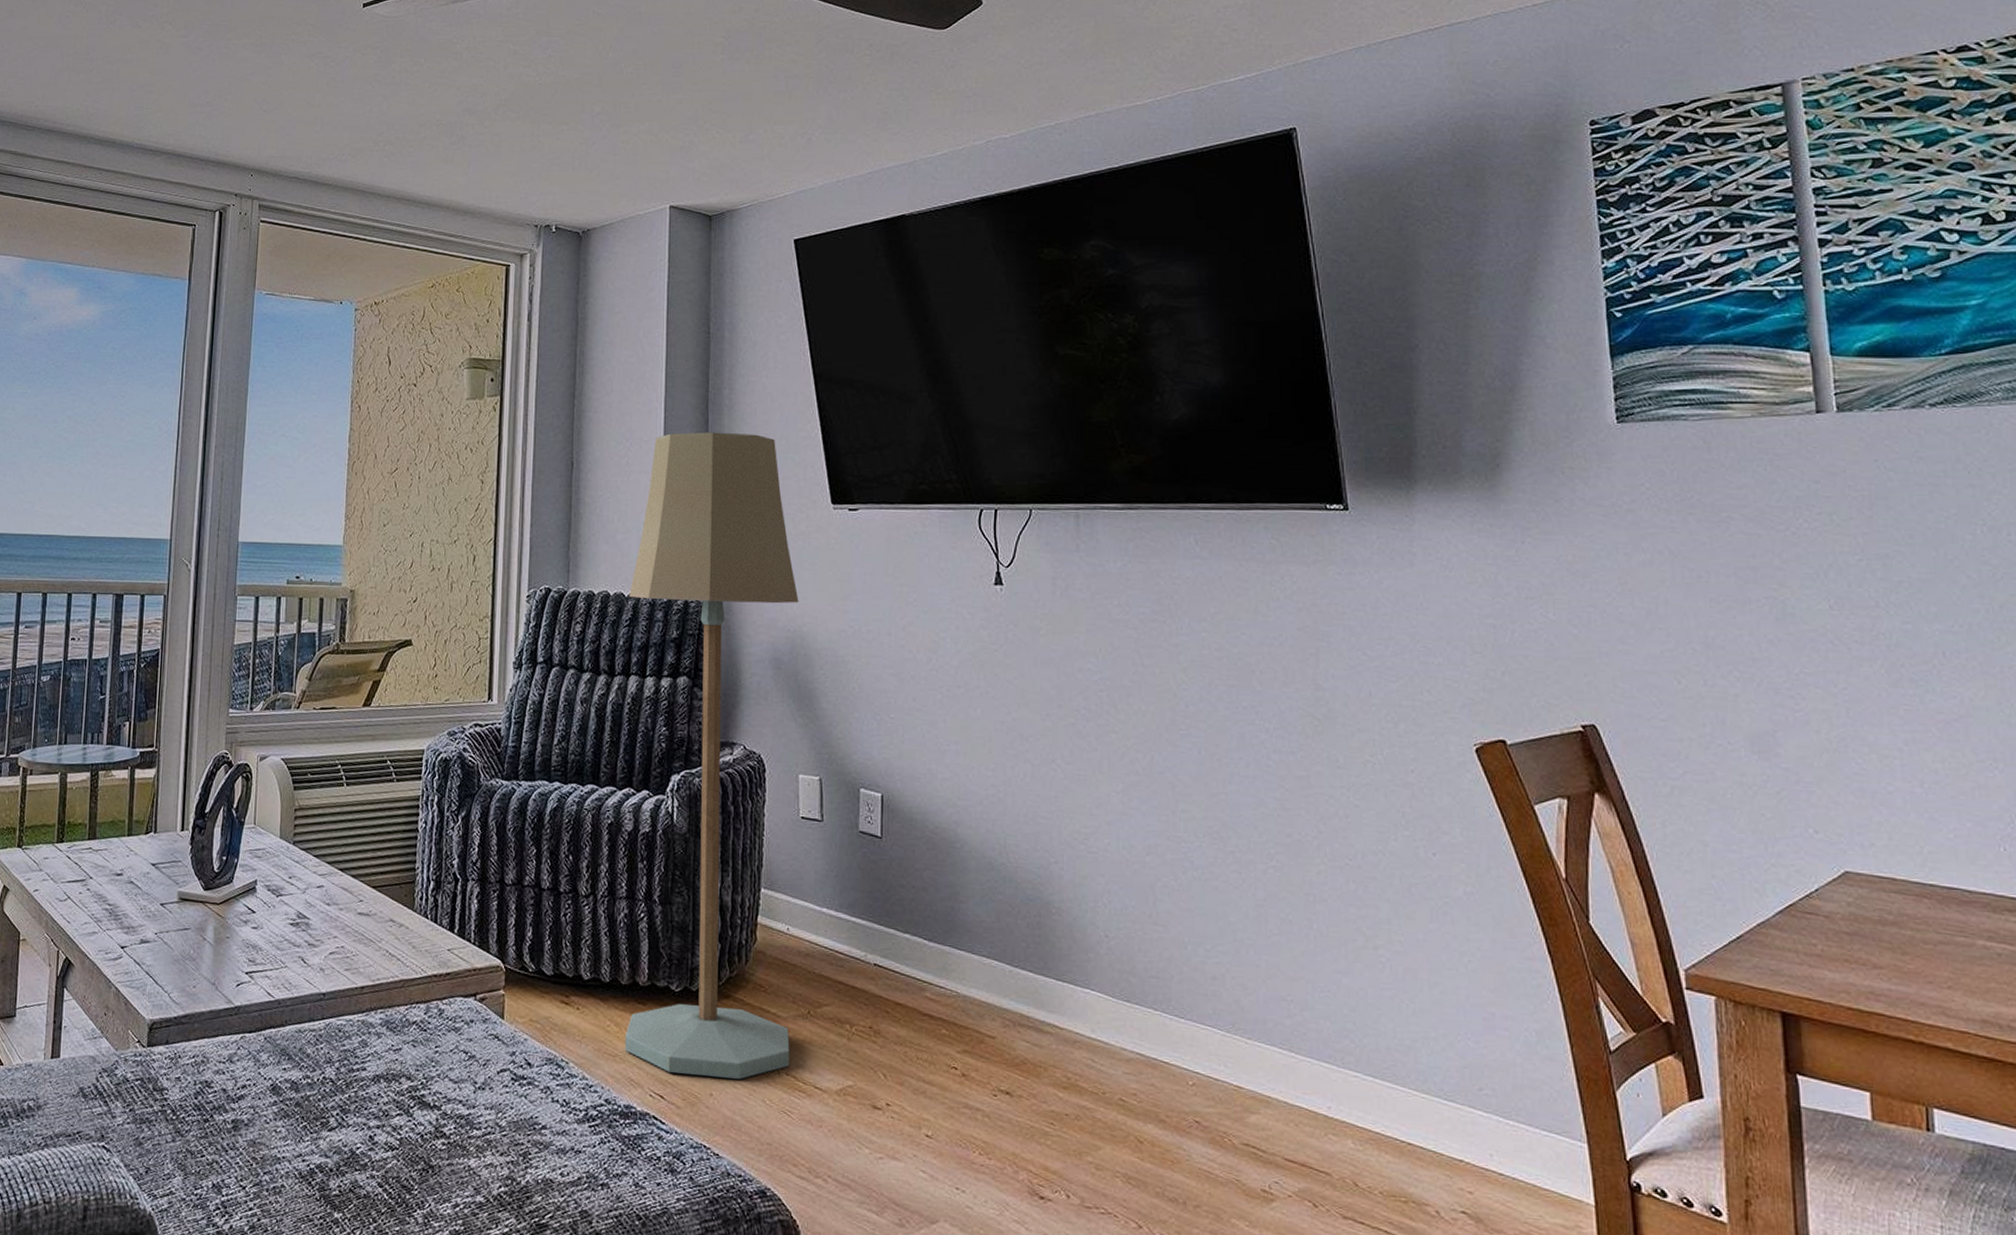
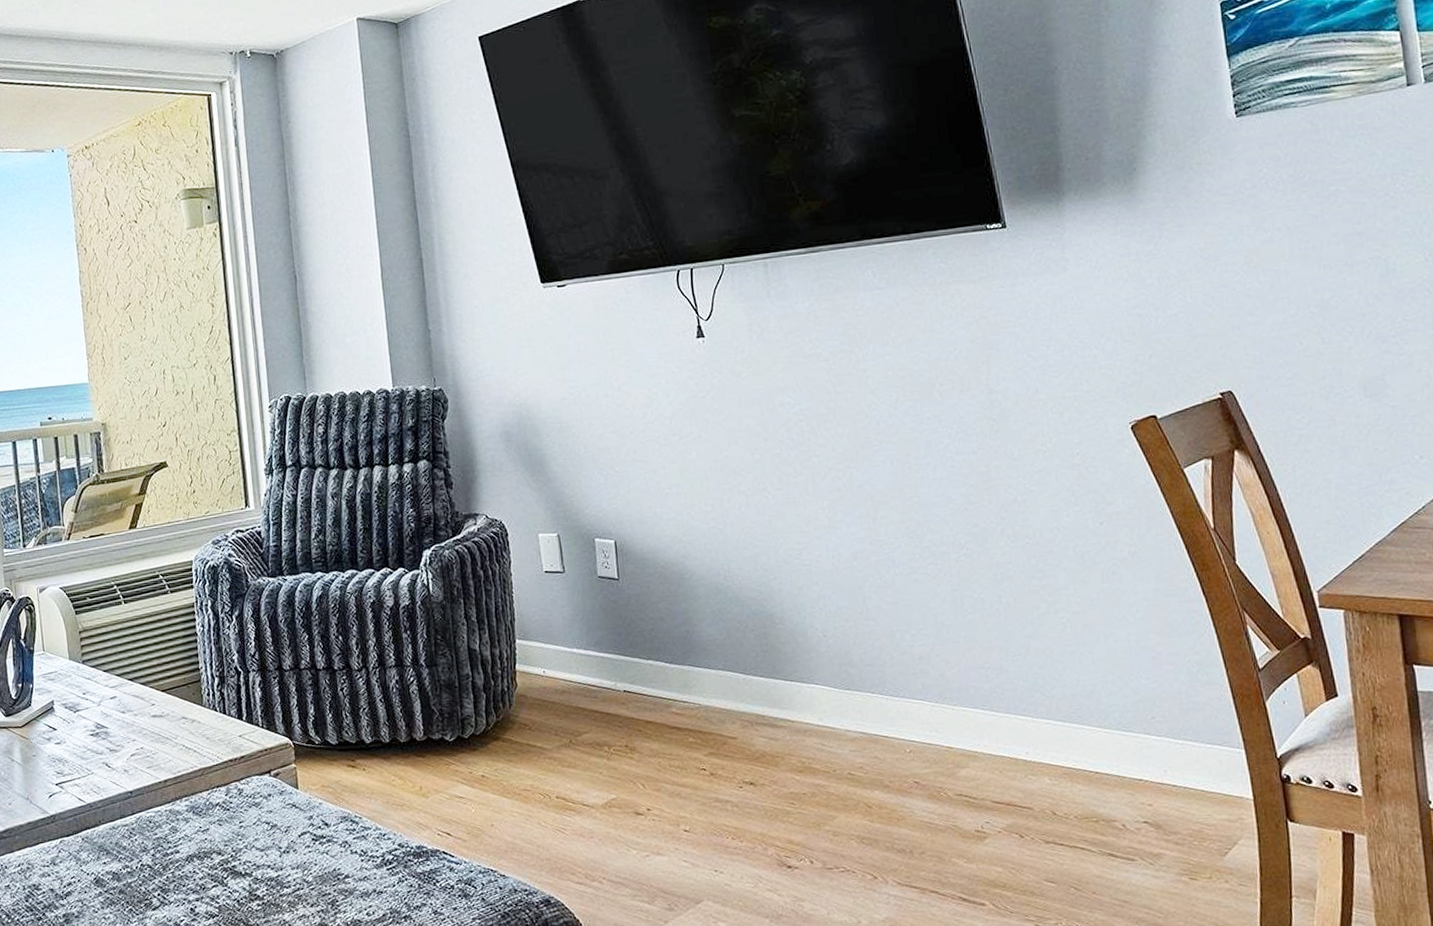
floor lamp: present [624,432,799,1079] -> none [363,227,559,812]

